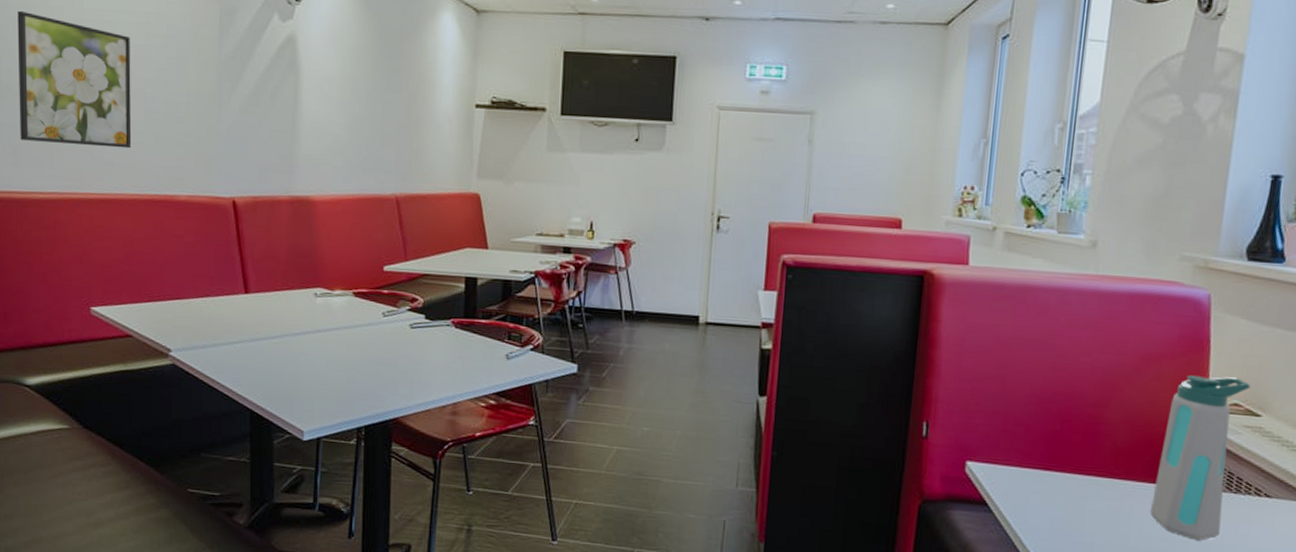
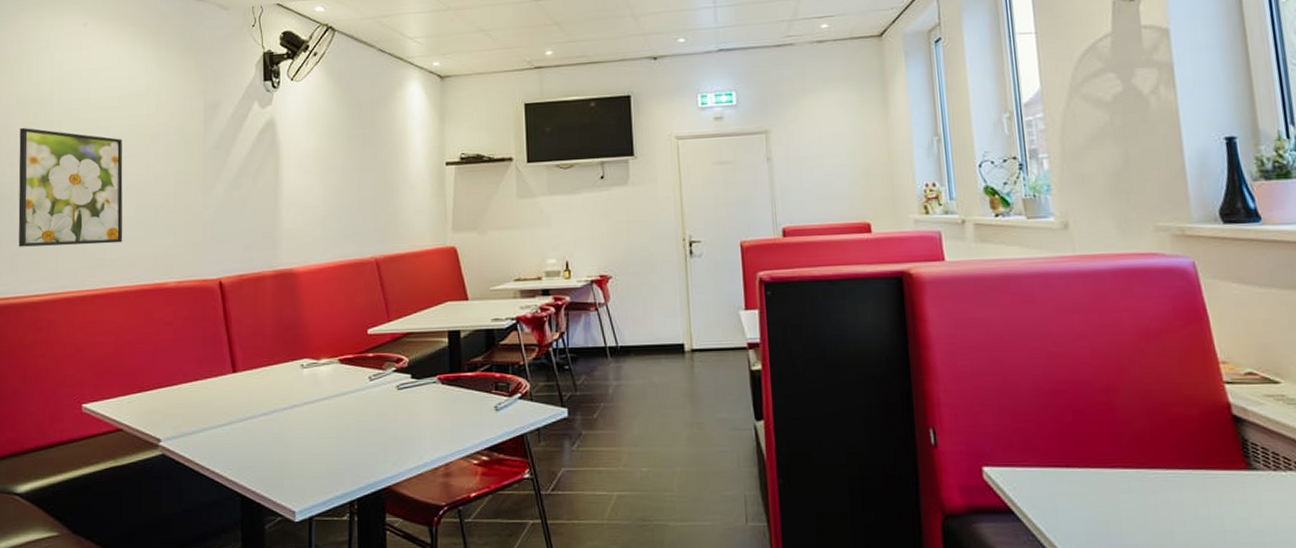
water bottle: present [1150,375,1251,541] -> none [1182,343,1270,528]

